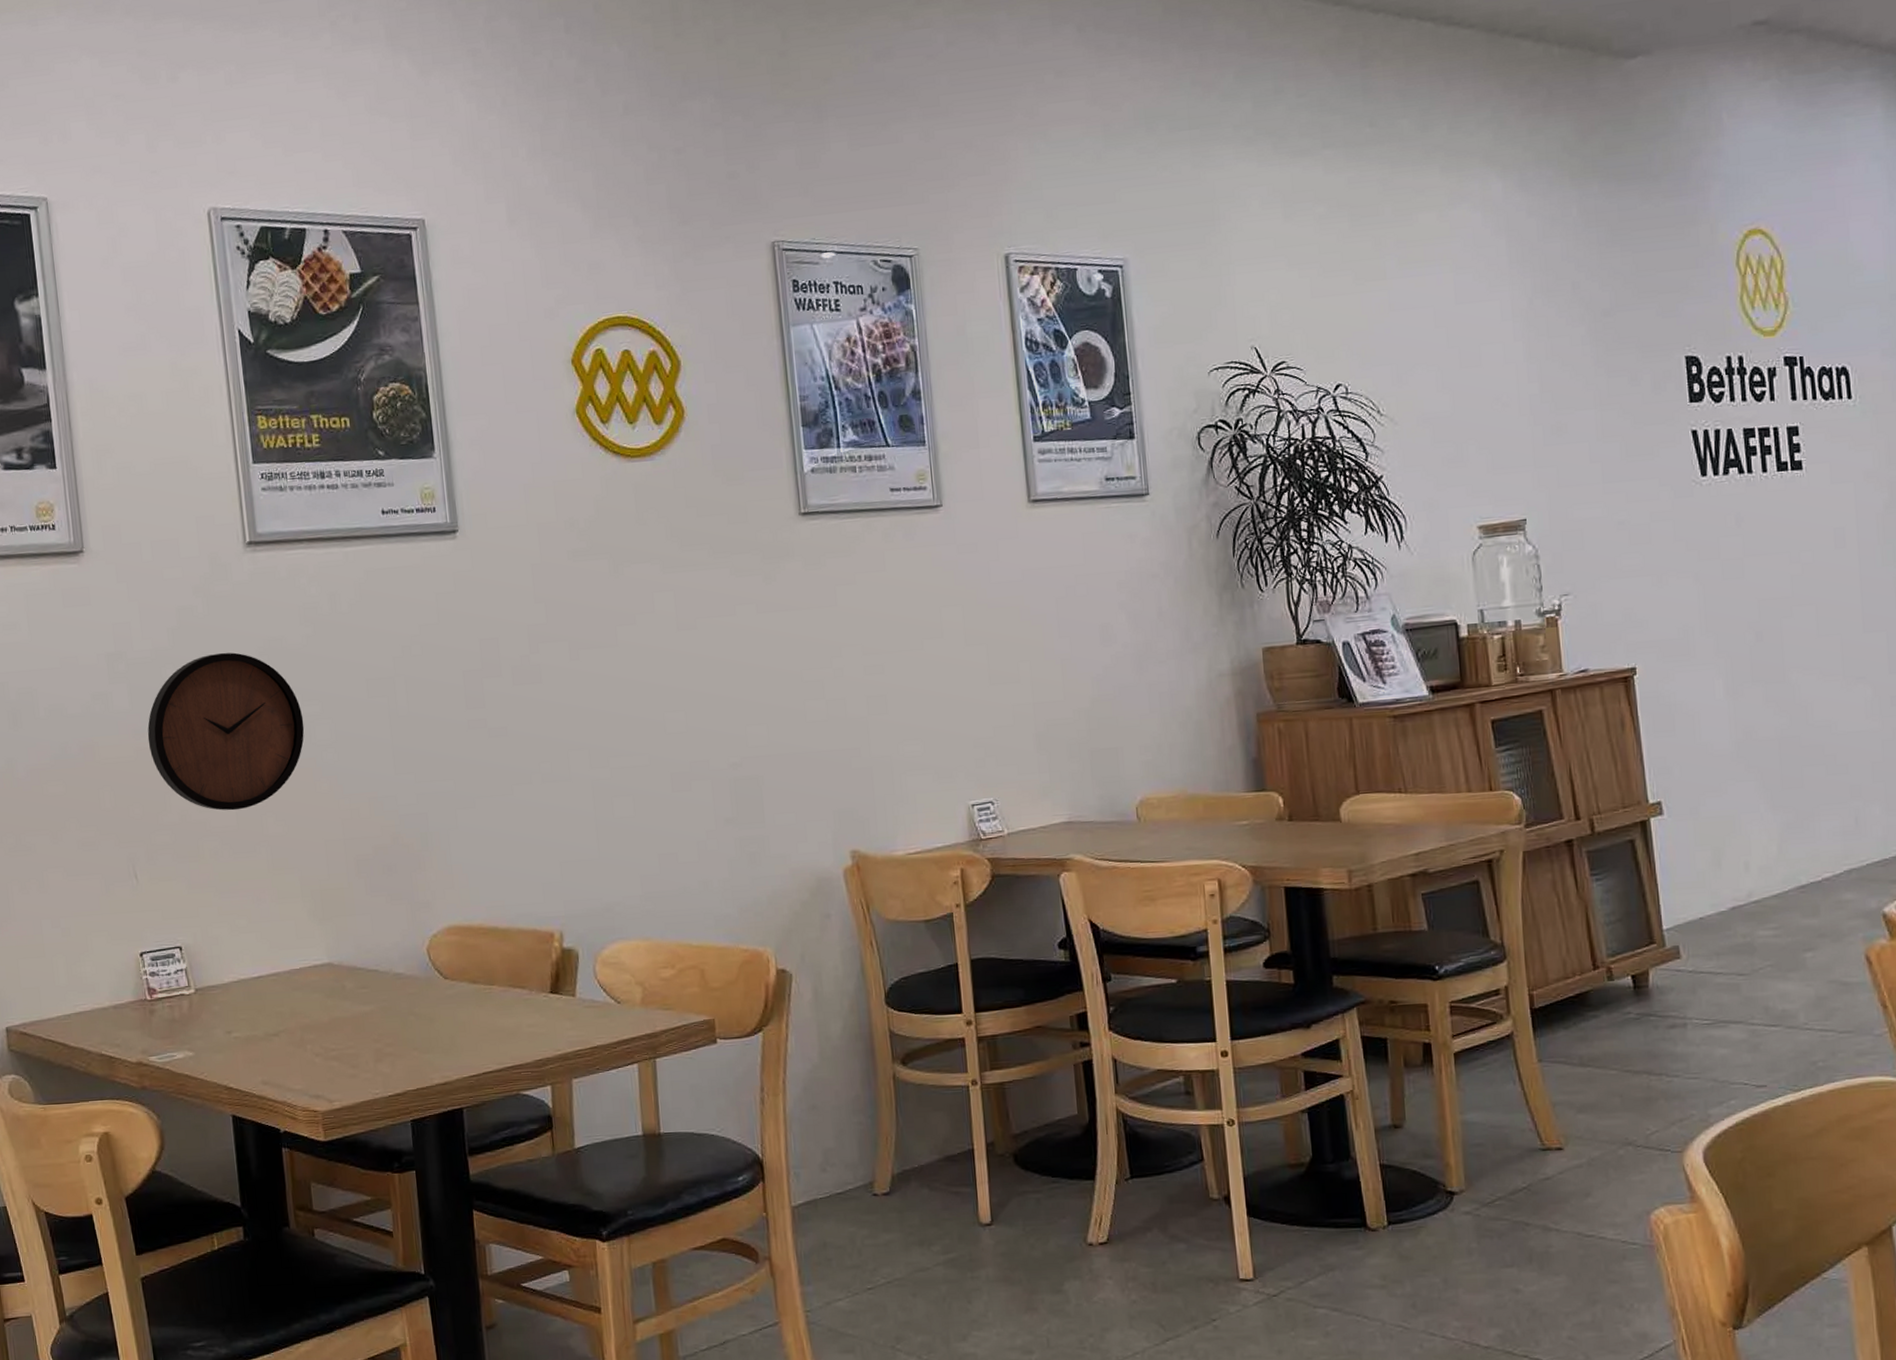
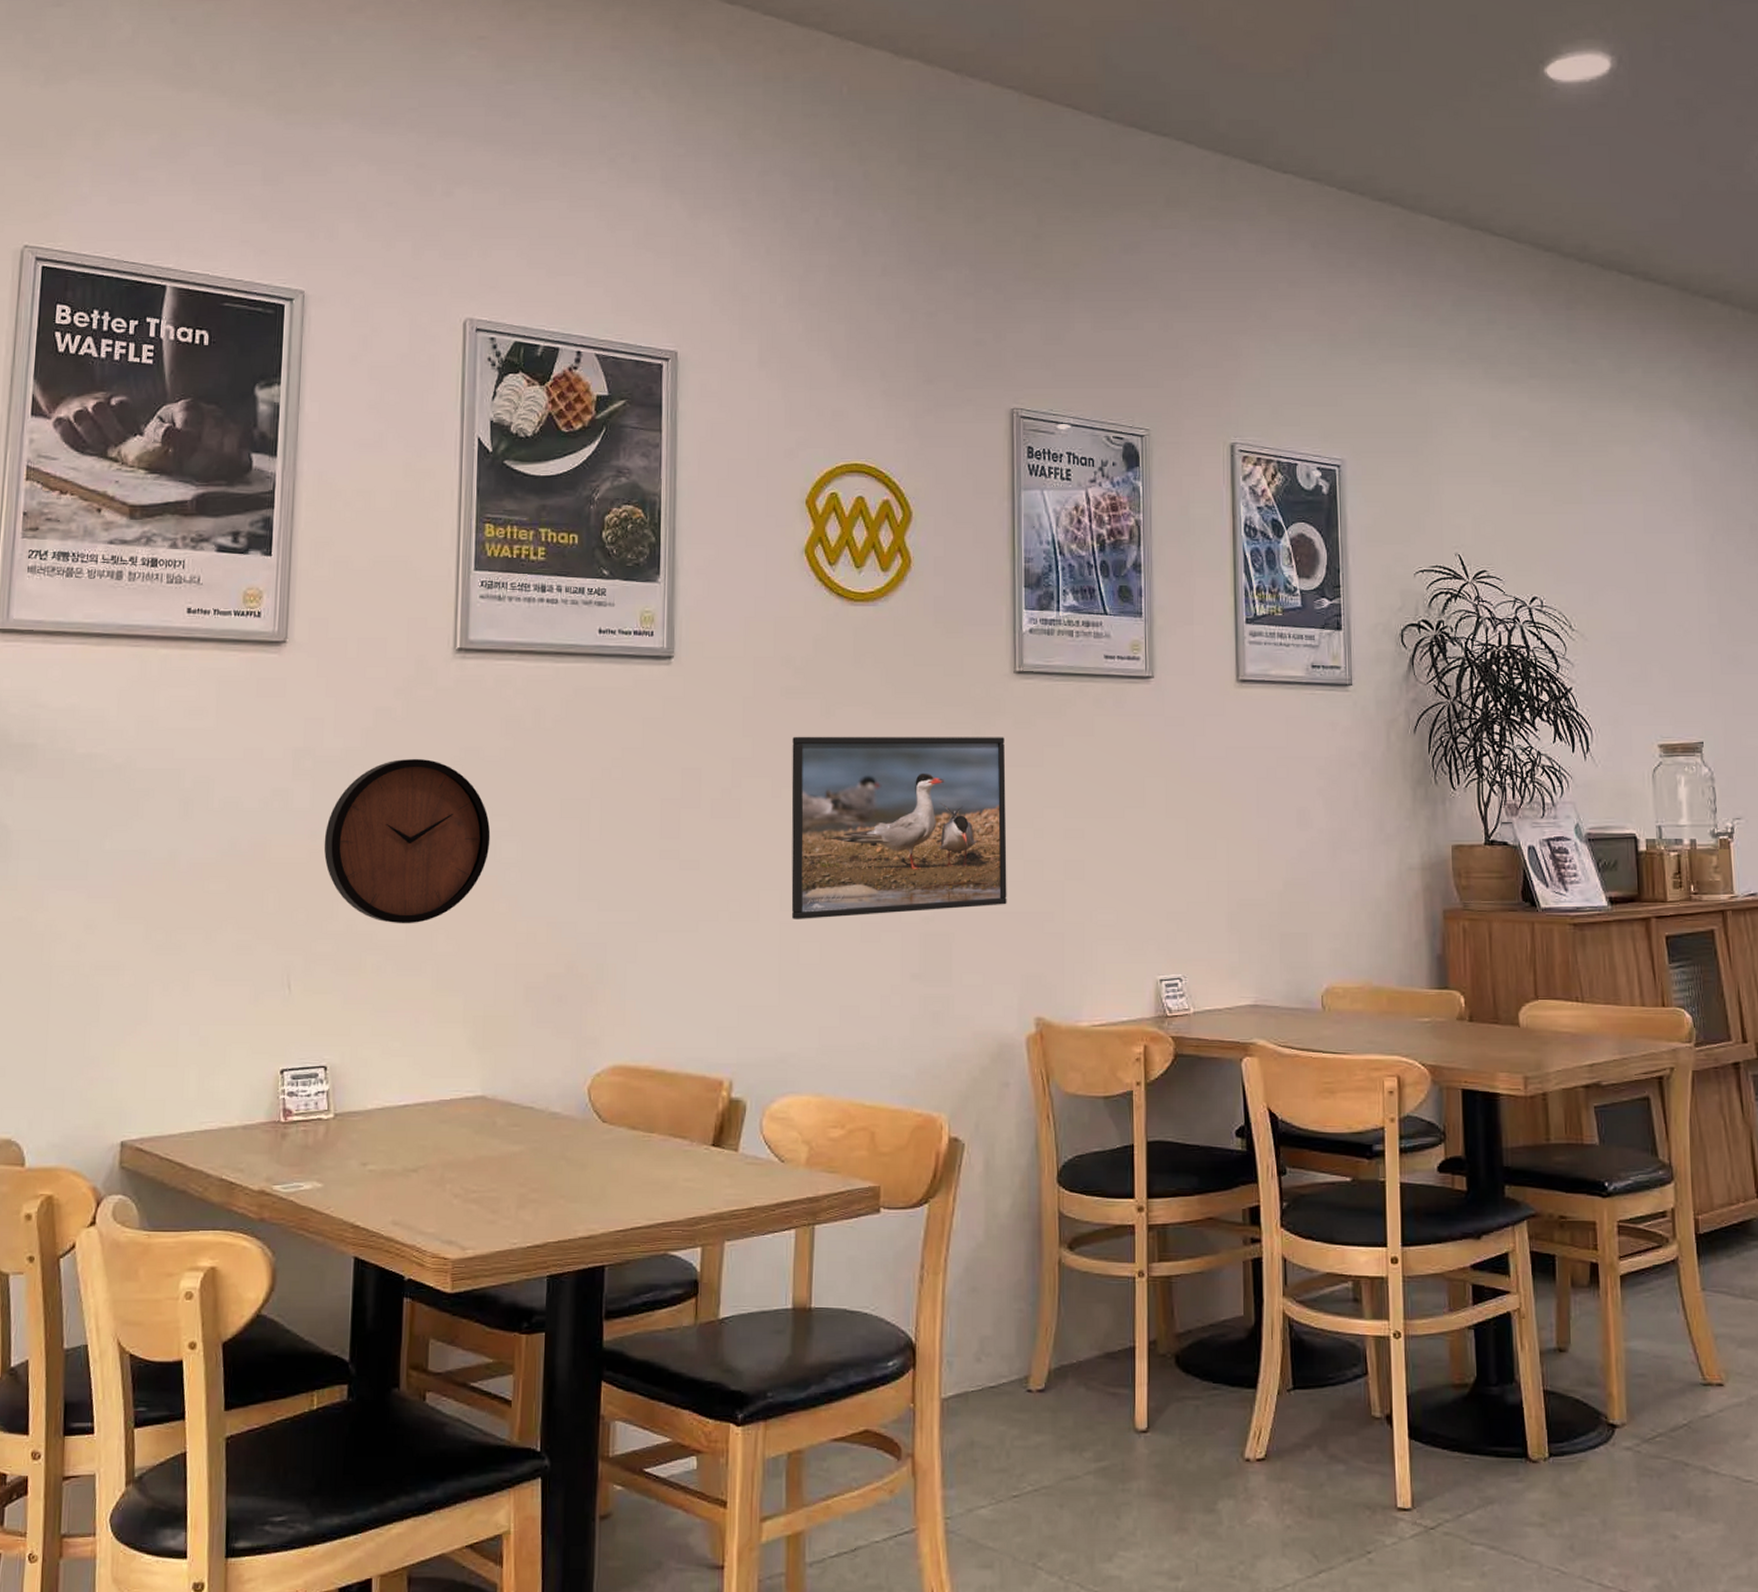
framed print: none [584,580,813,776] -> present [791,736,1007,919]

